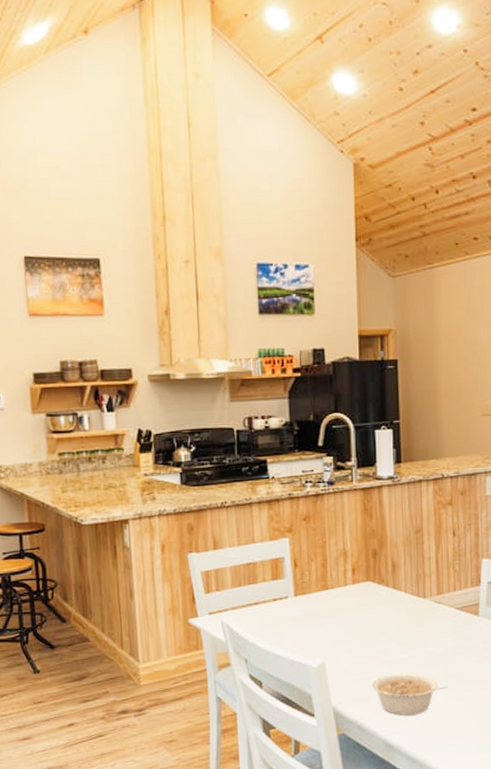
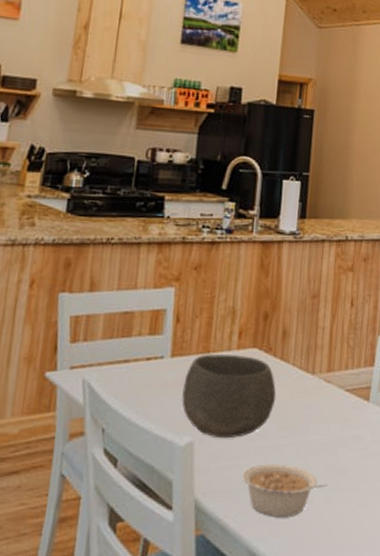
bowl: none [309,588,393,658] -> present [182,354,277,439]

